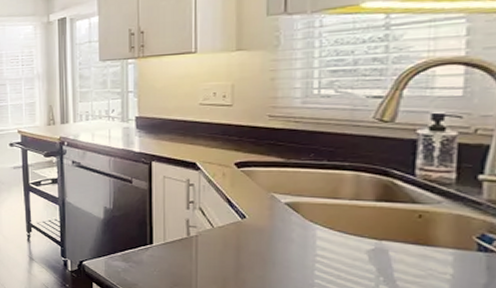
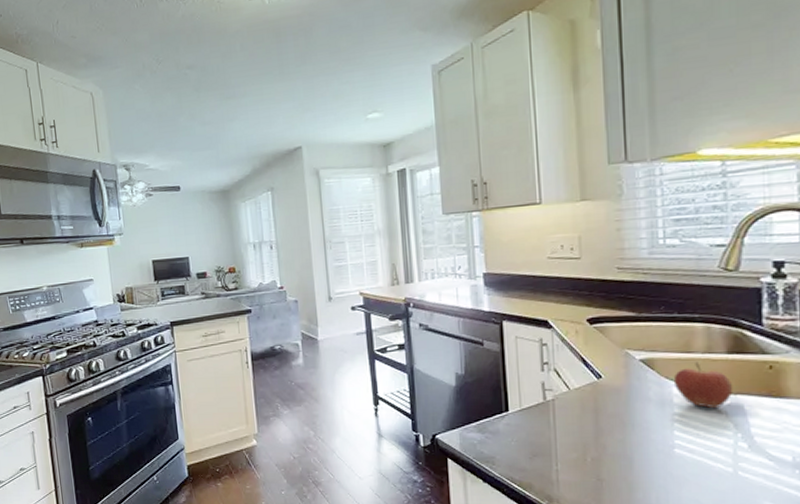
apple: none [317,208,379,253] -> present [673,362,733,409]

